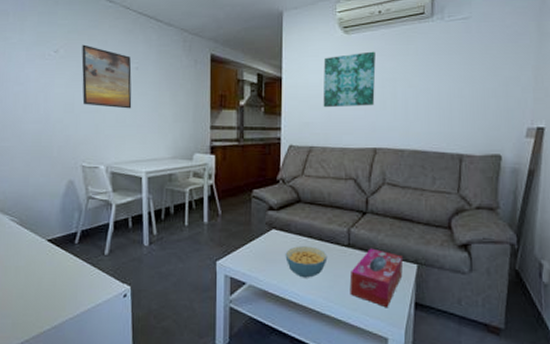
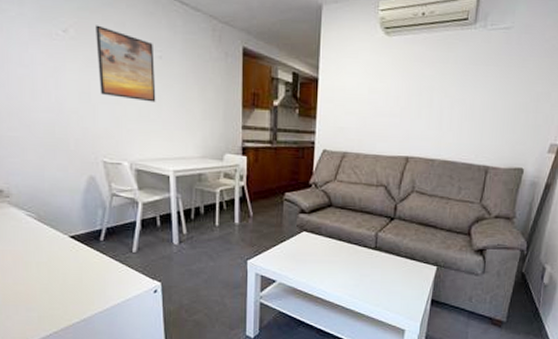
cereal bowl: present [285,246,328,278] -> none [315,248,355,277]
wall art: present [323,51,376,108] -> none [359,56,415,114]
tissue box: present [349,248,404,308] -> none [373,251,425,304]

